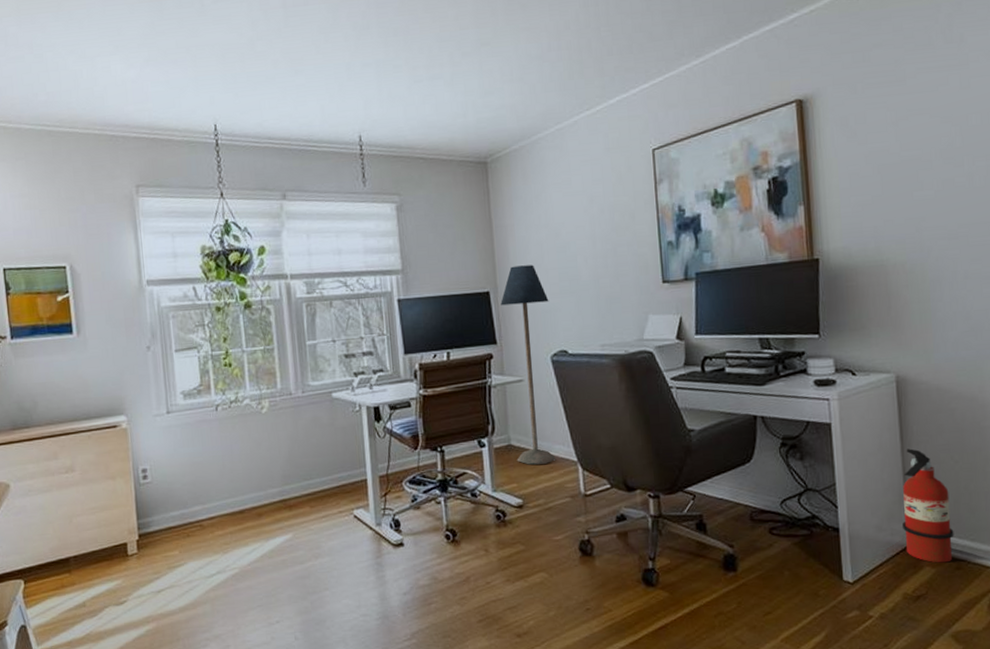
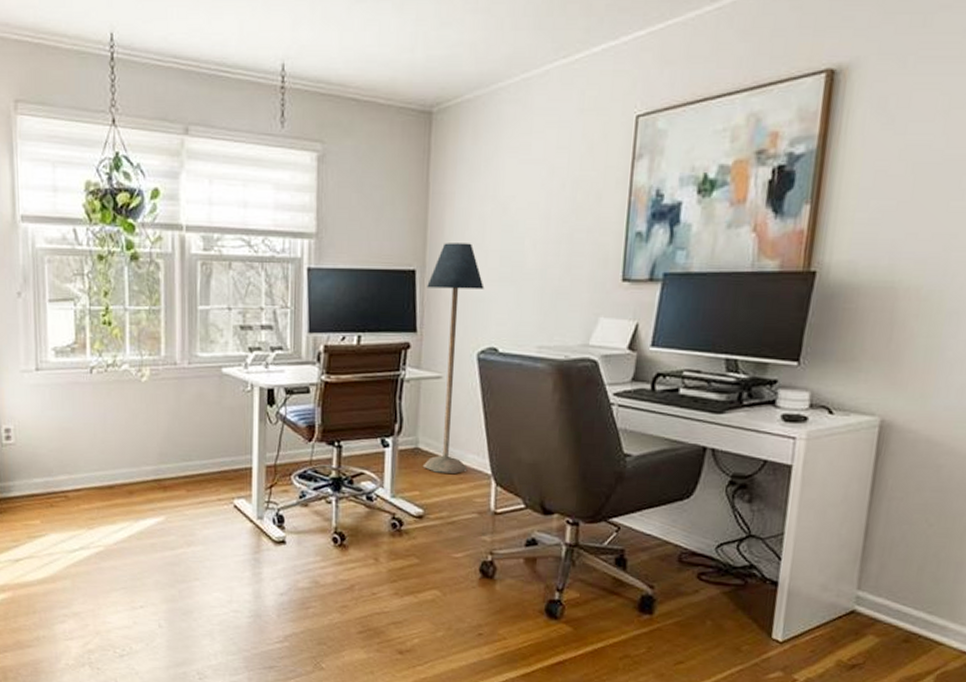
fire extinguisher: present [902,449,954,563] -> none [850,504,915,634]

